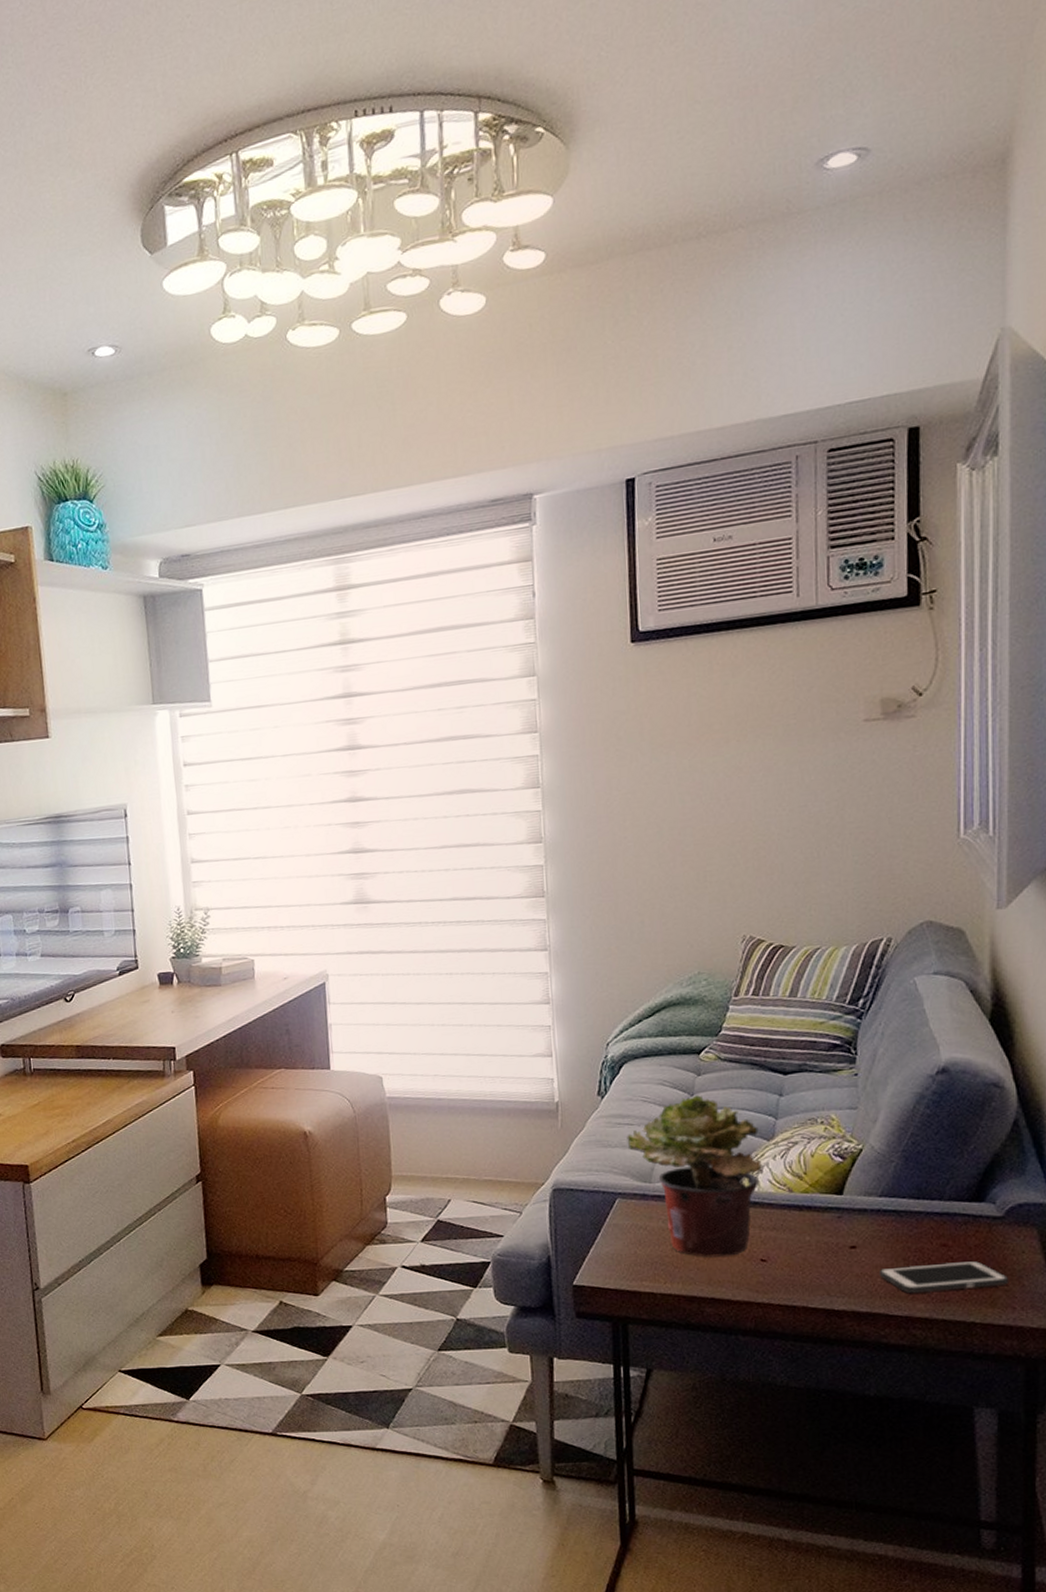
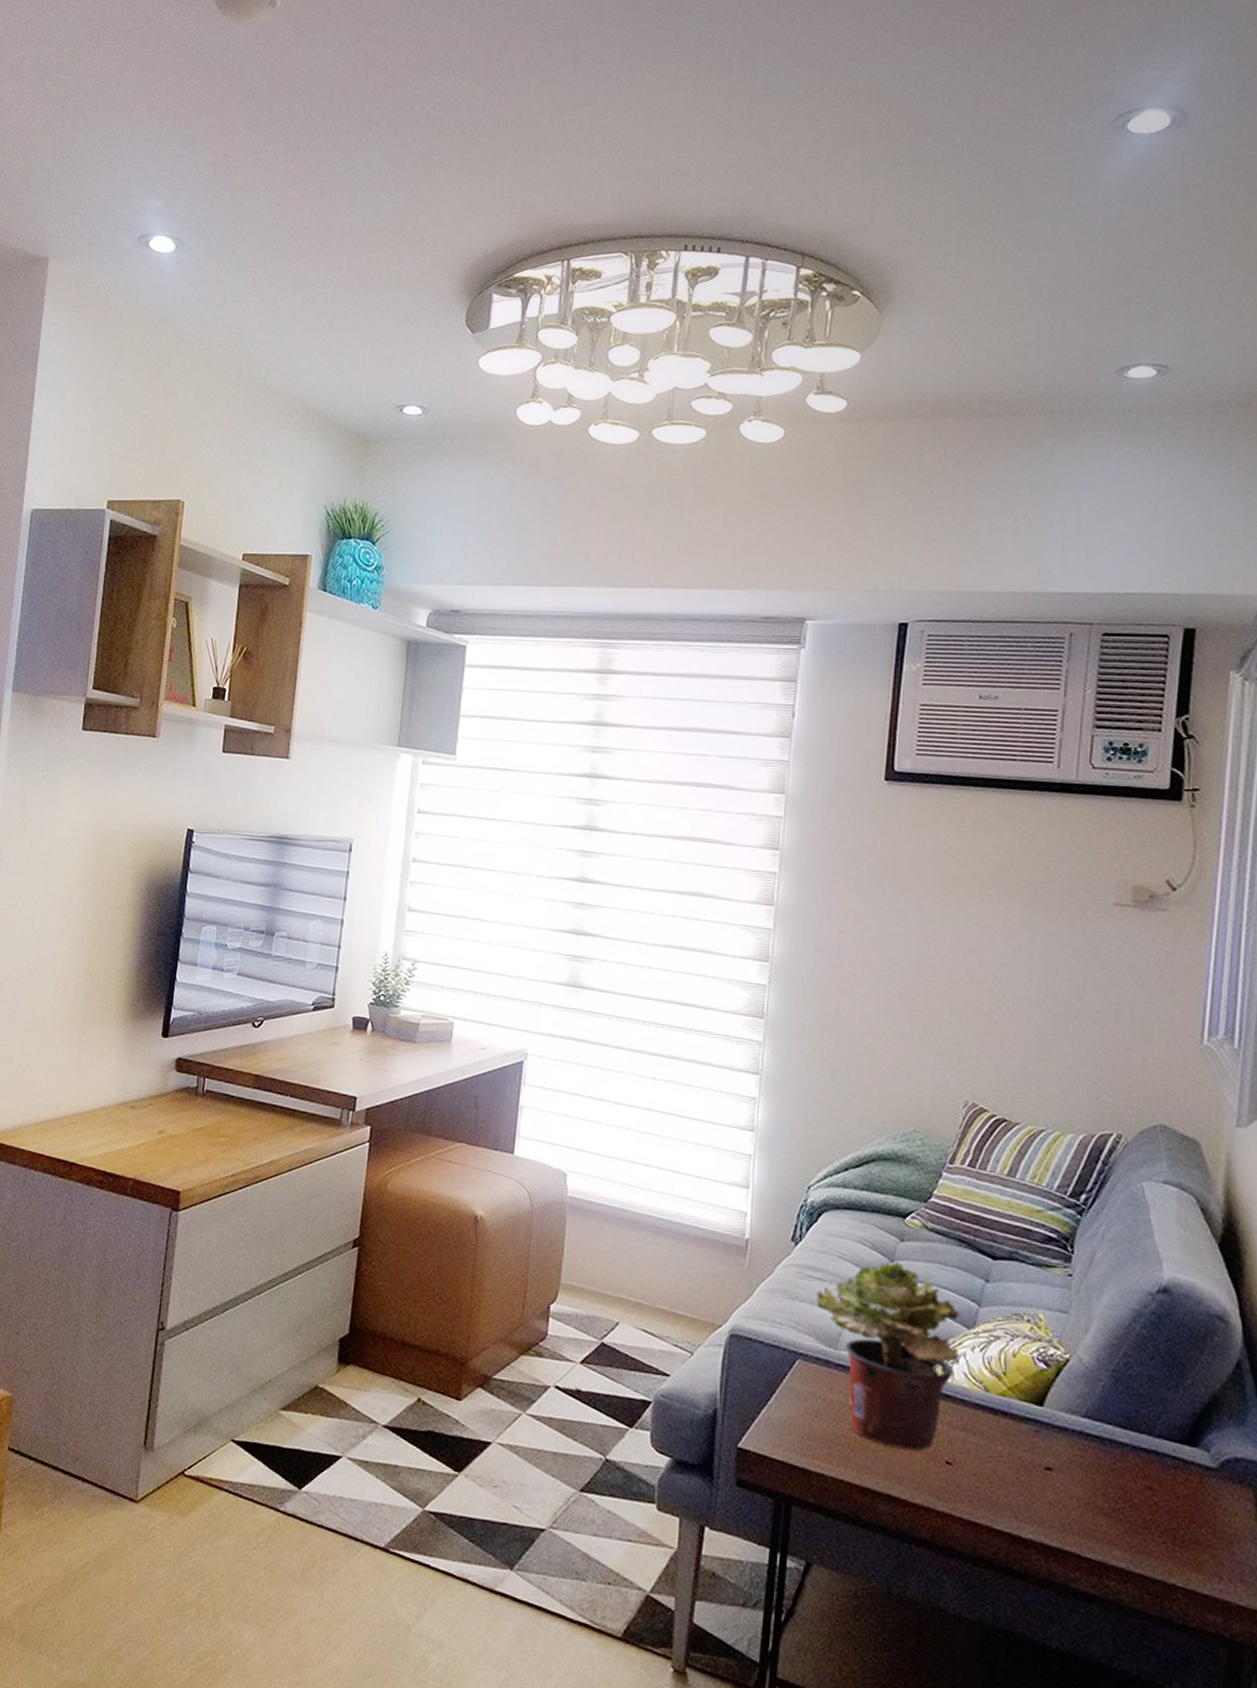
cell phone: present [878,1260,1009,1293] -> none [1074,1500,1218,1549]

